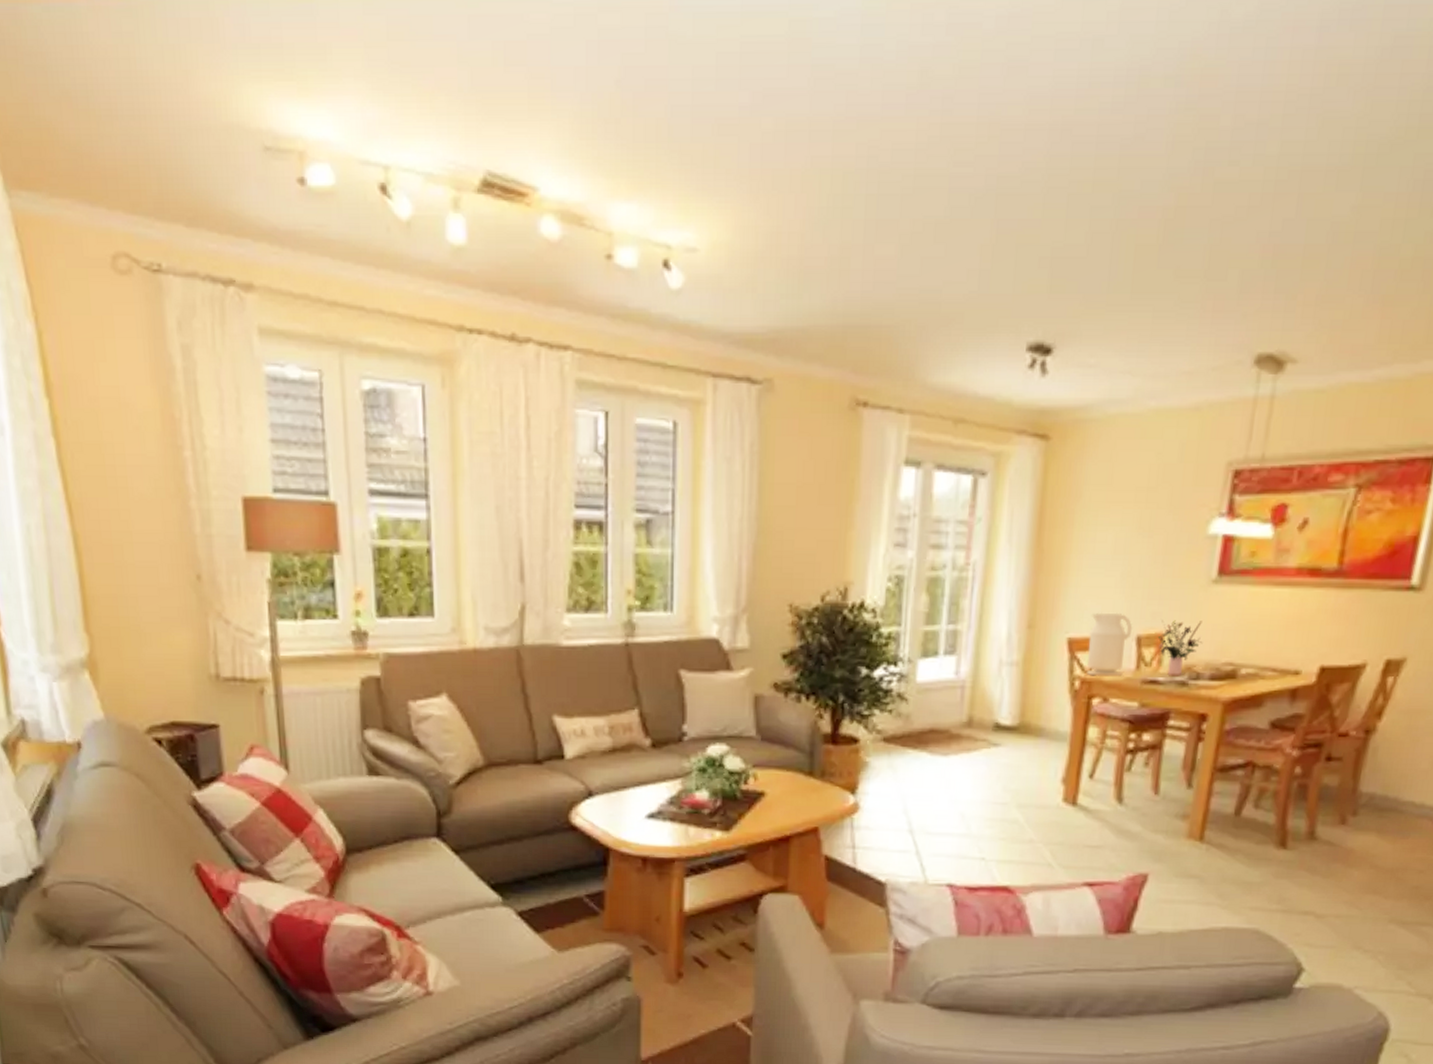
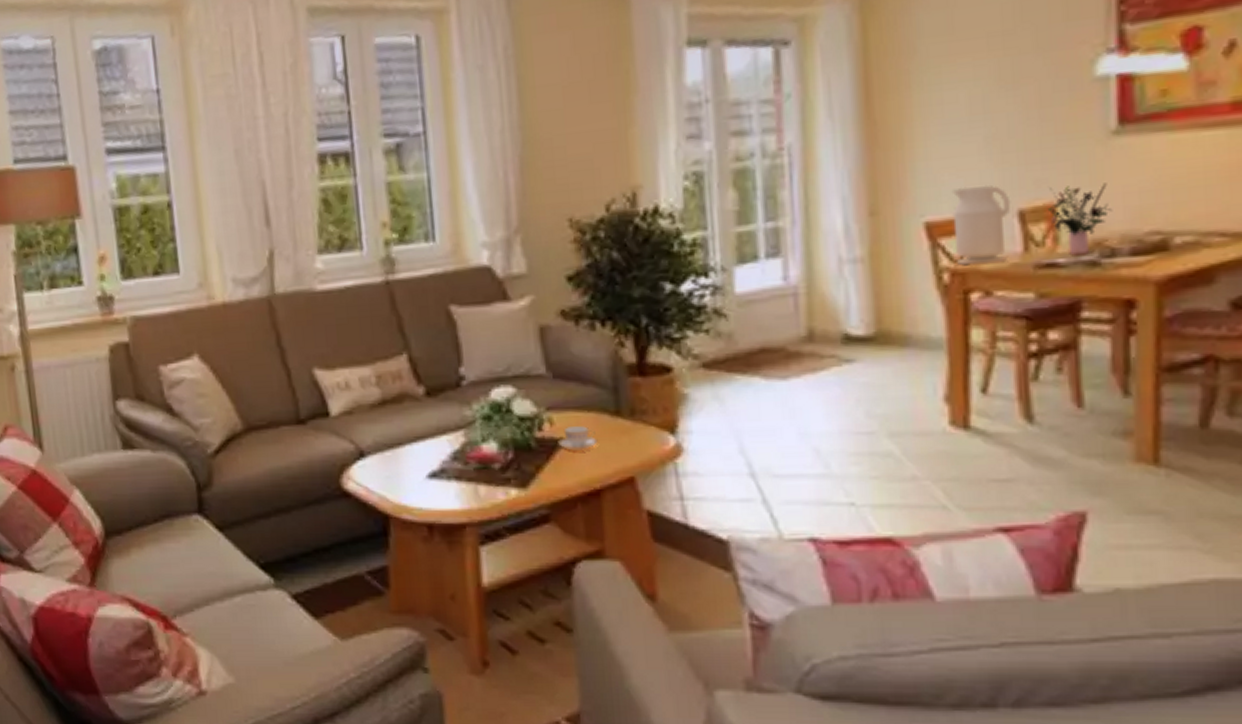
teacup: none [759,782,792,803] -> present [558,426,598,451]

